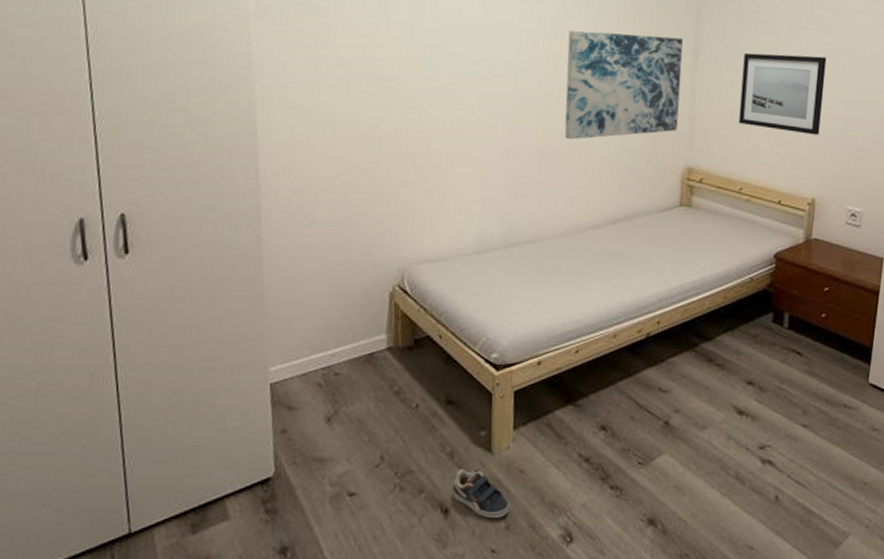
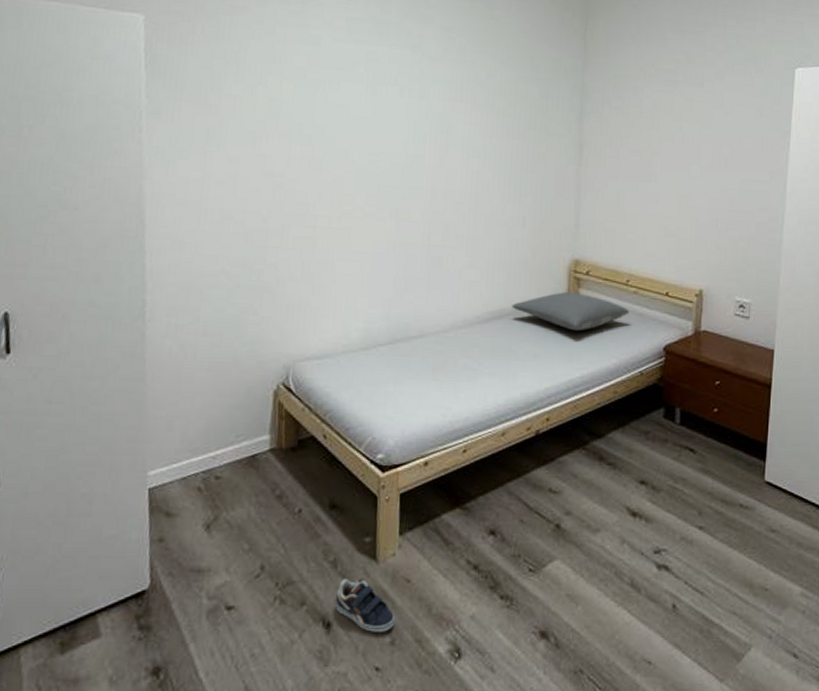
wall art: present [564,30,684,140] -> none [451,124,568,233]
pillow: none [624,199,742,238] -> present [512,292,630,331]
wall art: present [739,52,827,135] -> none [624,145,709,226]

